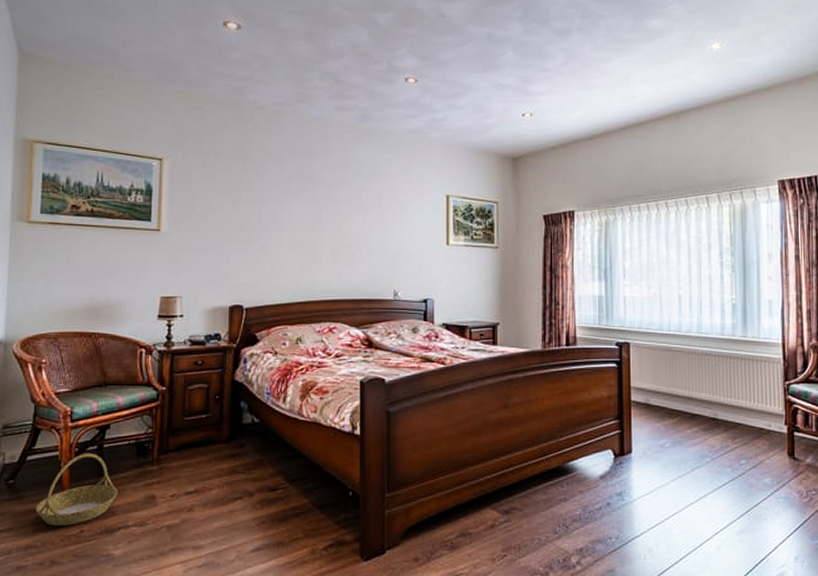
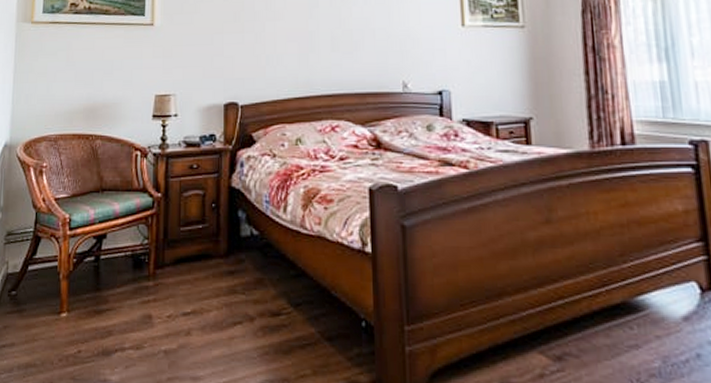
basket: present [35,452,119,526] -> none [35,264,115,344]

